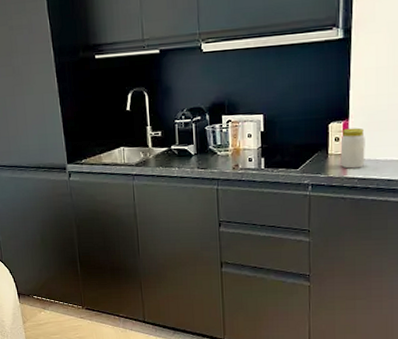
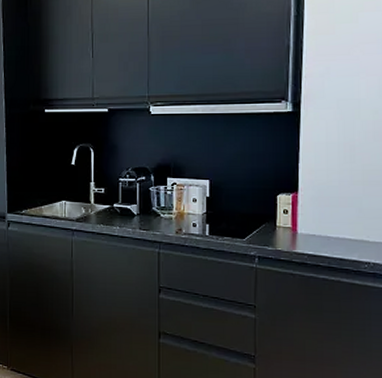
jar: present [340,127,365,169] -> none [289,201,316,244]

